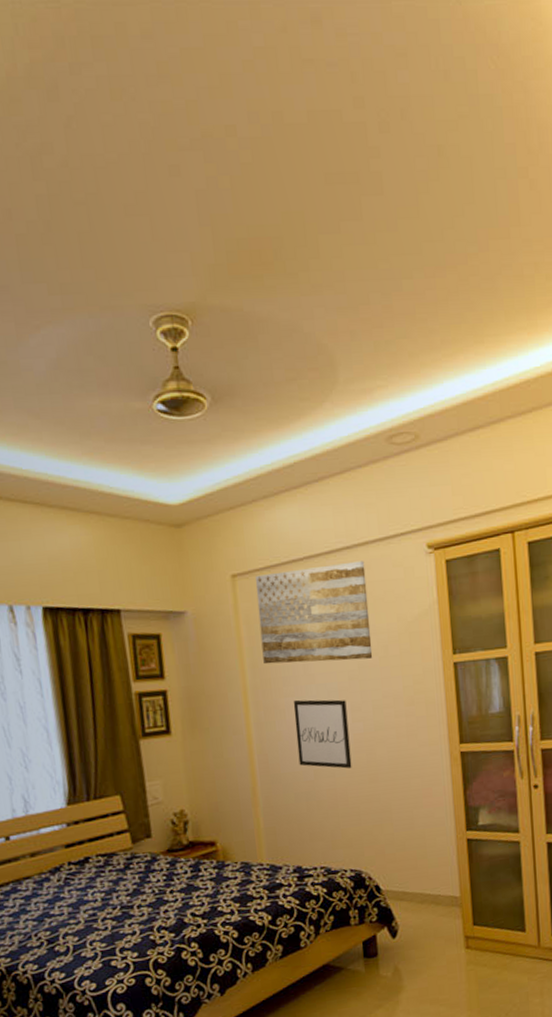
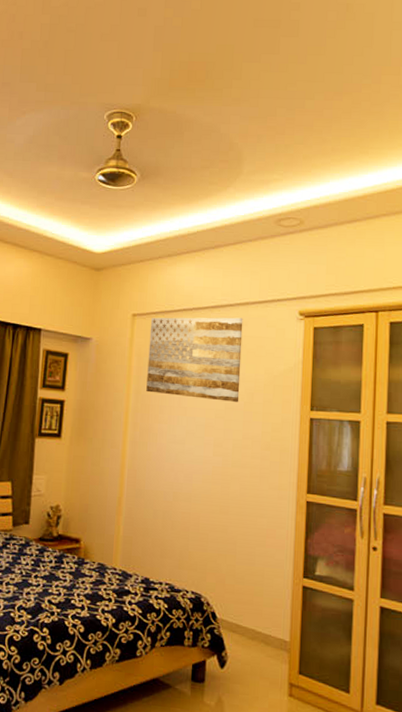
wall art: present [293,699,352,769] -> none [162,427,210,497]

